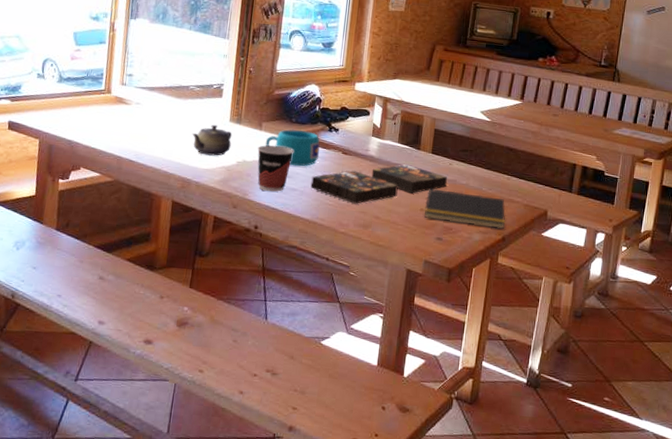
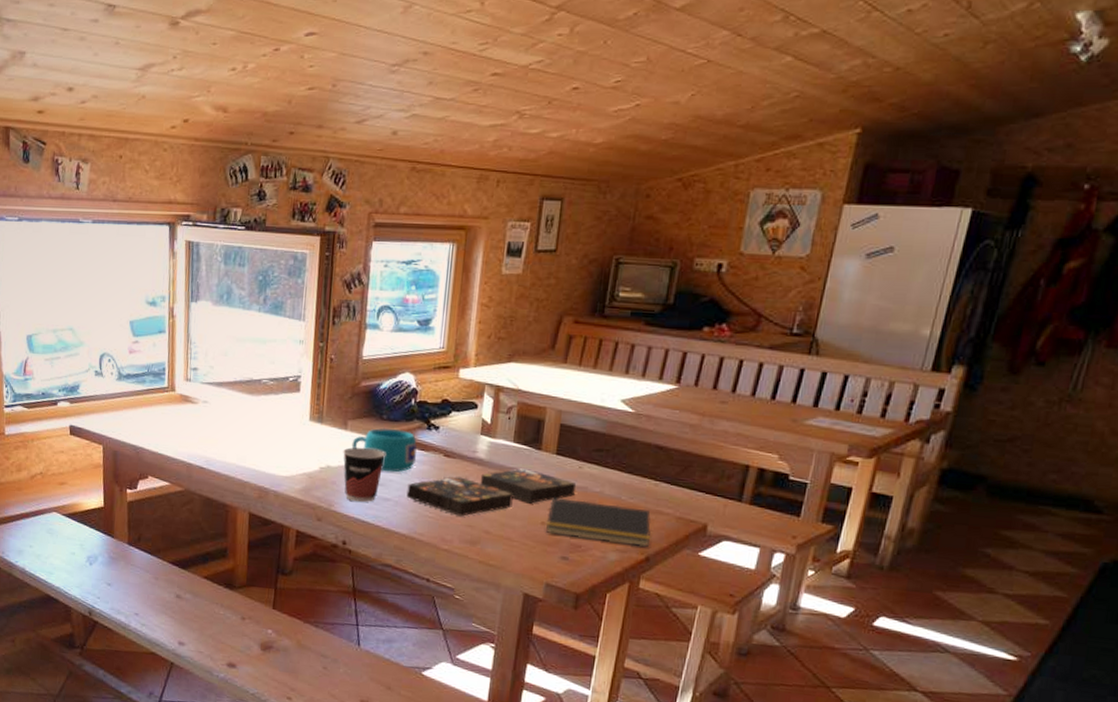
teapot: present [192,124,232,156] -> none [267,424,313,461]

